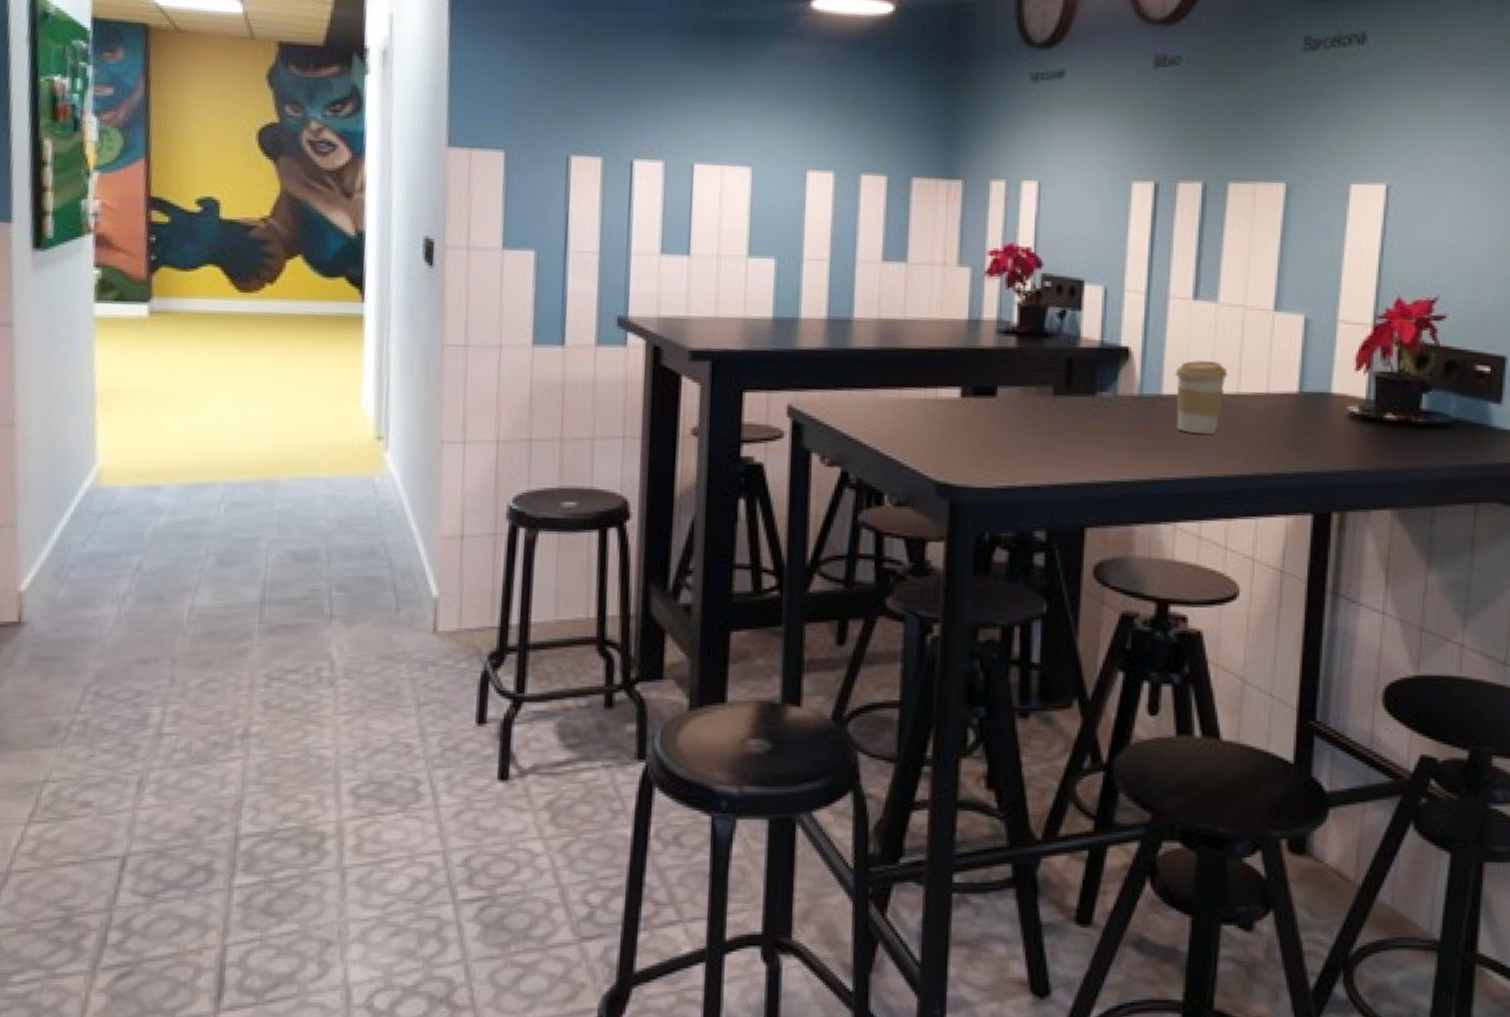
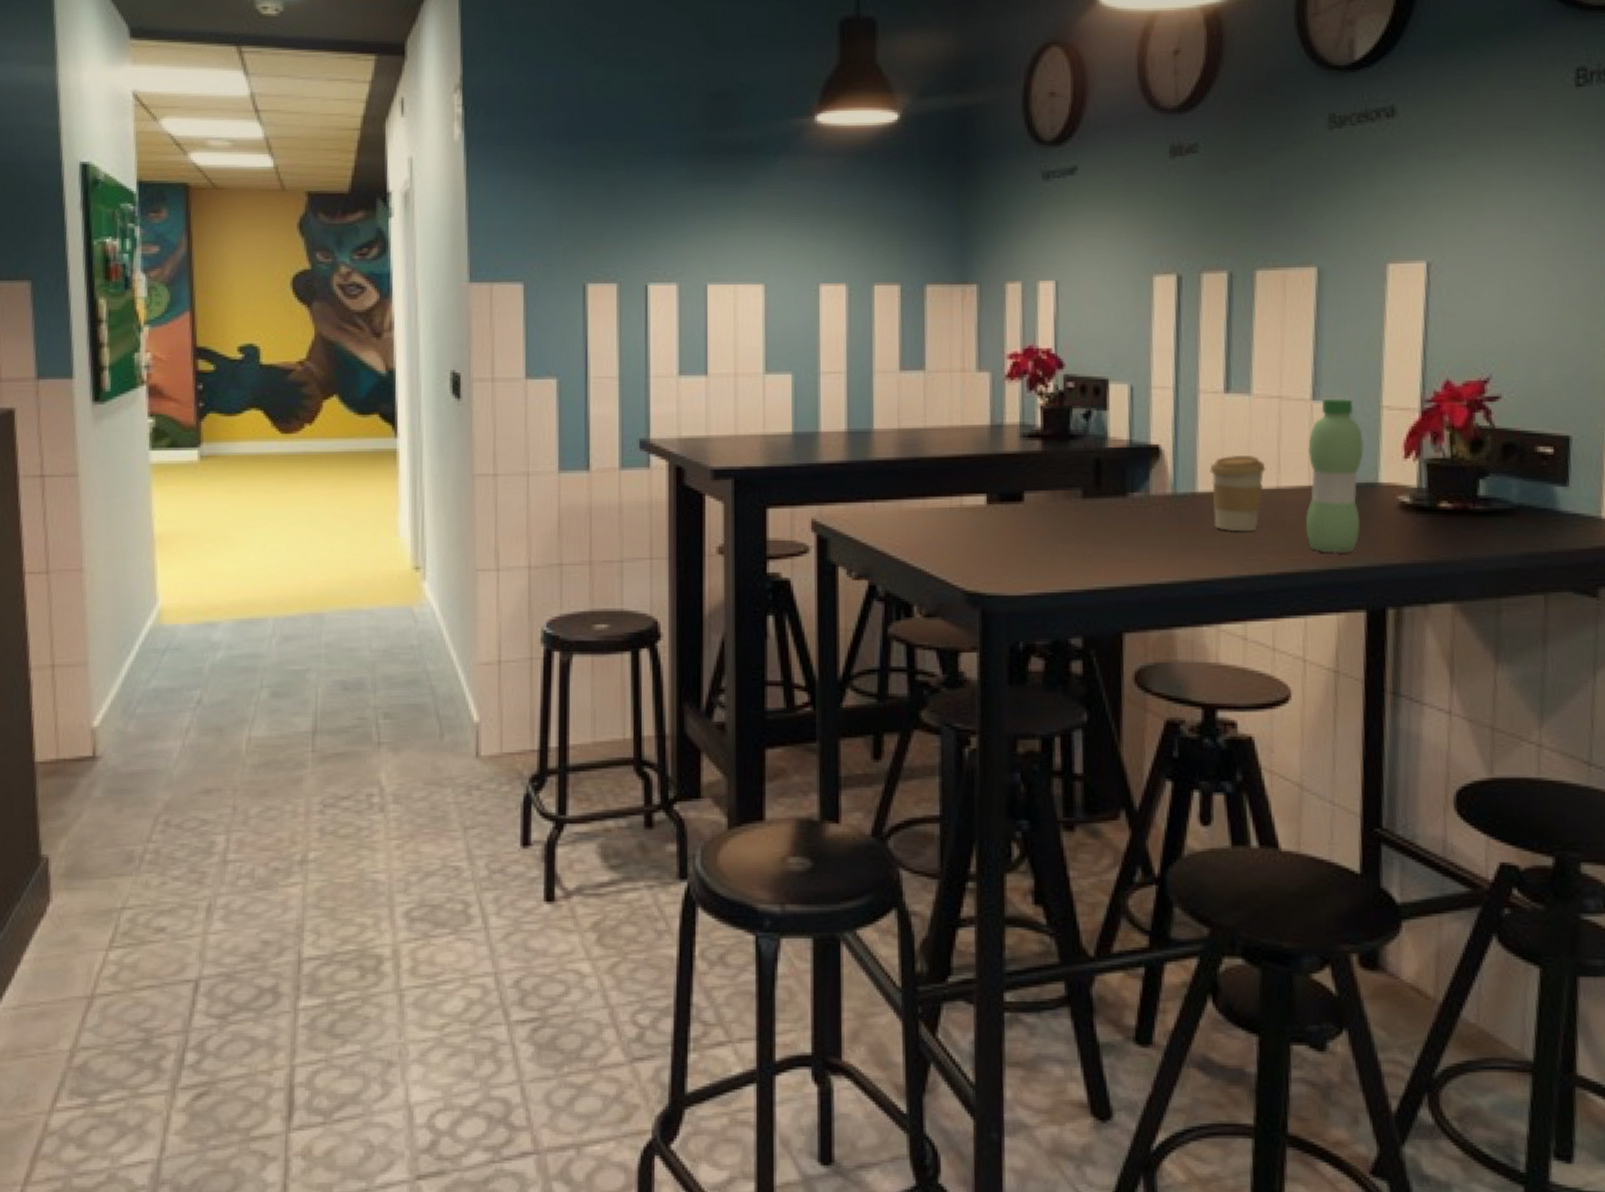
water bottle: none [1261,310,1319,458] -> present [1305,398,1364,553]

